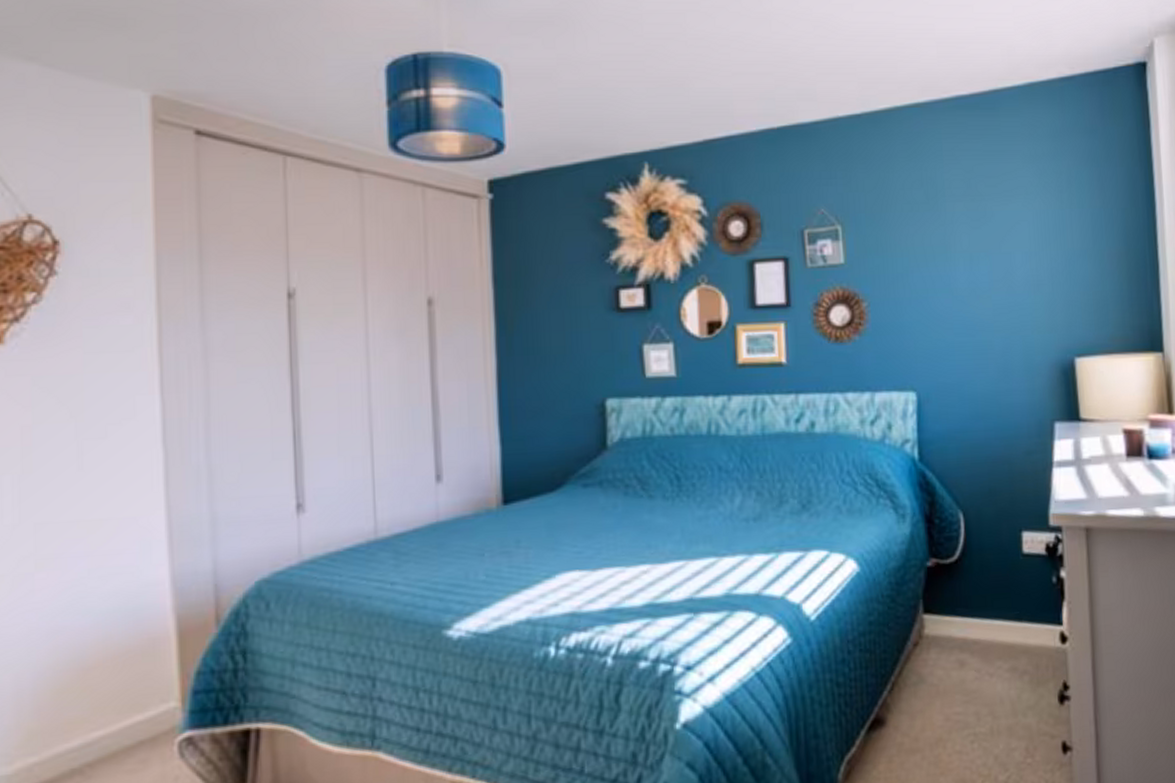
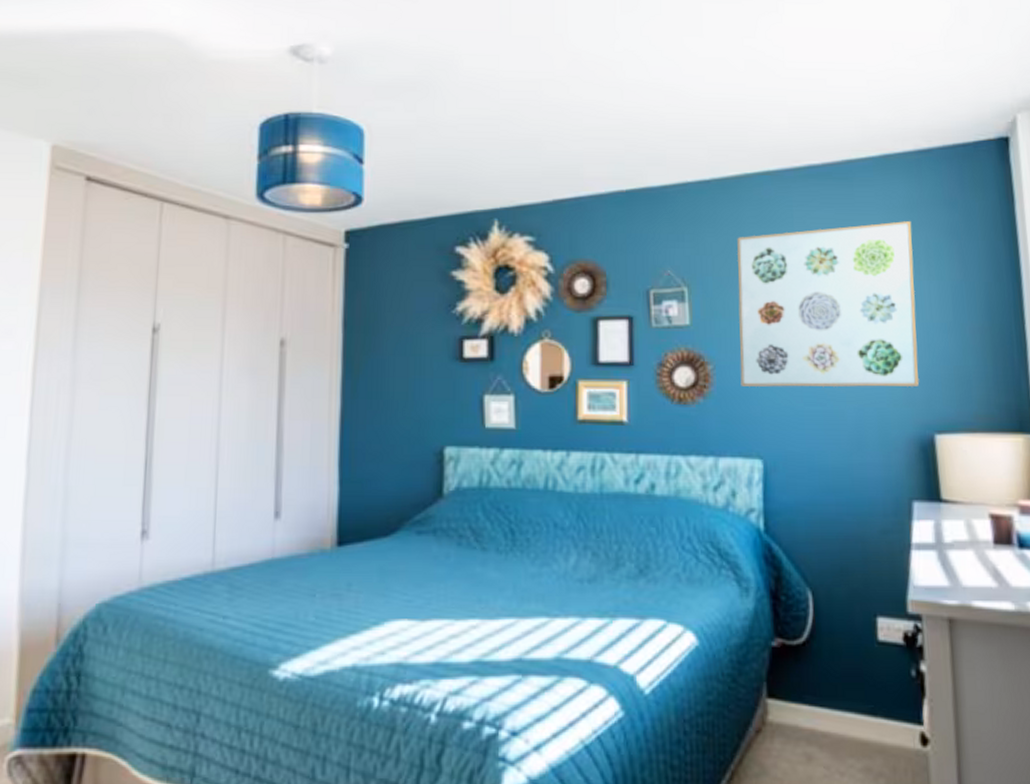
wall art: none [888,150,1061,323] -> present [737,221,919,388]

